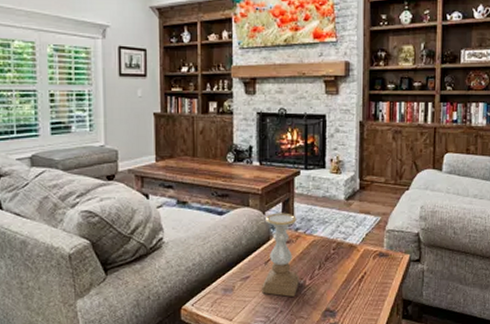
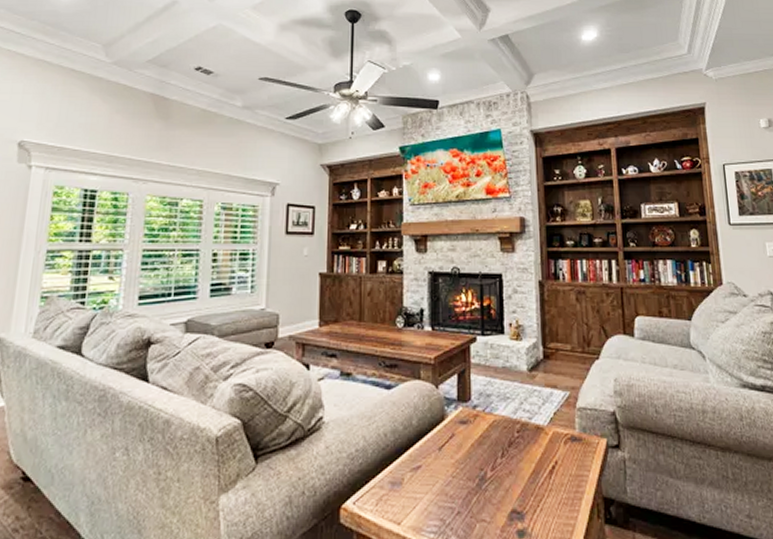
candle holder: present [262,213,299,297] -> none [435,386,479,493]

